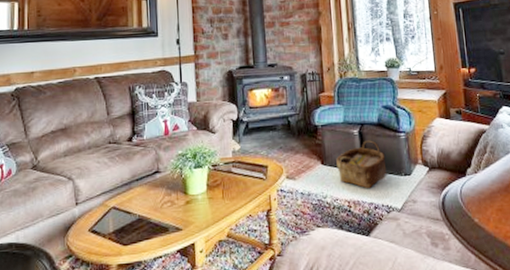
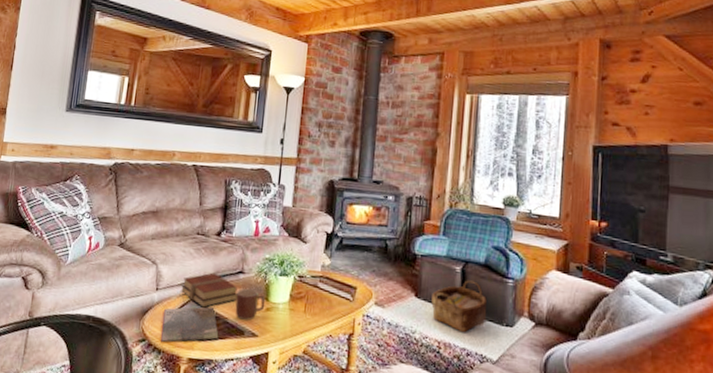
magazine: none [87,211,144,255] -> present [161,306,219,343]
books: none [99,177,157,213] -> present [180,272,238,308]
mug: none [156,185,185,217] -> present [235,288,266,320]

